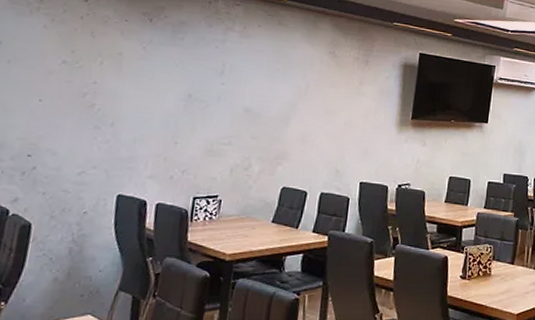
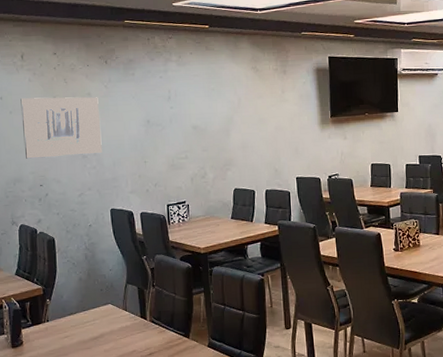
wall art: none [16,47,131,126] -> present [20,97,102,159]

